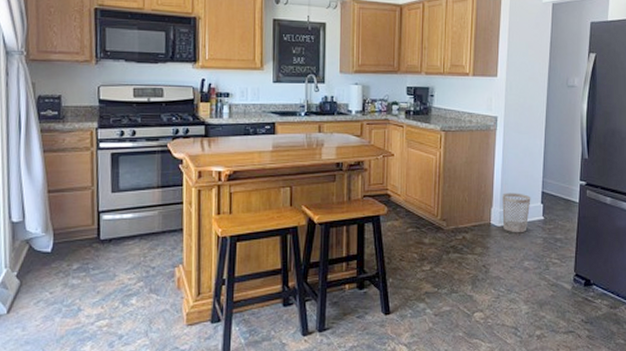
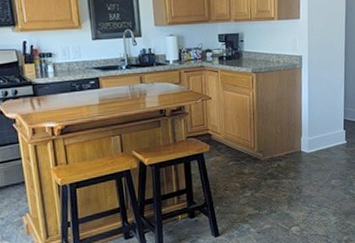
wastebasket: present [502,193,531,233] -> none [310,122,335,157]

